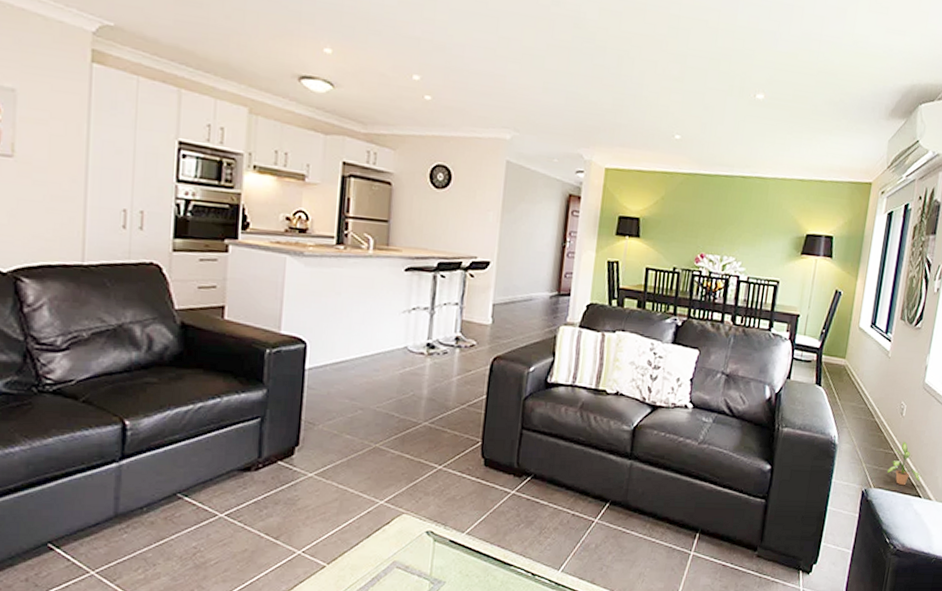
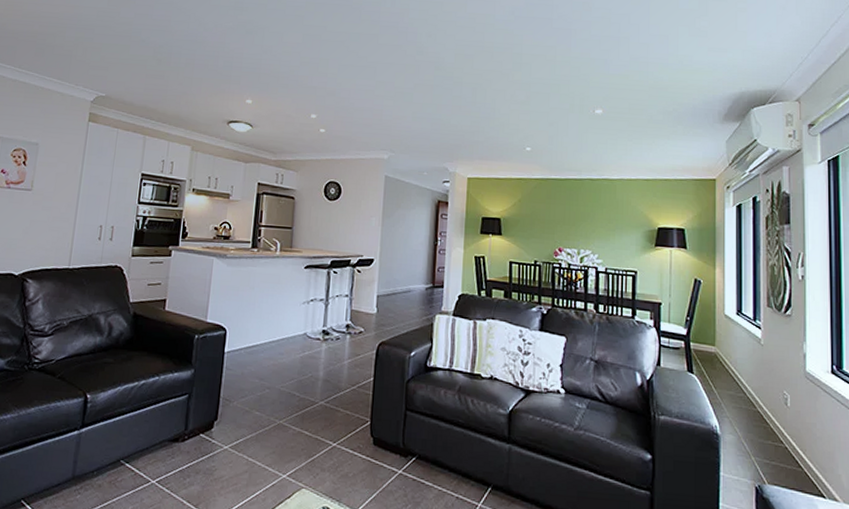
potted plant: present [888,442,924,486] -> none [781,435,824,484]

